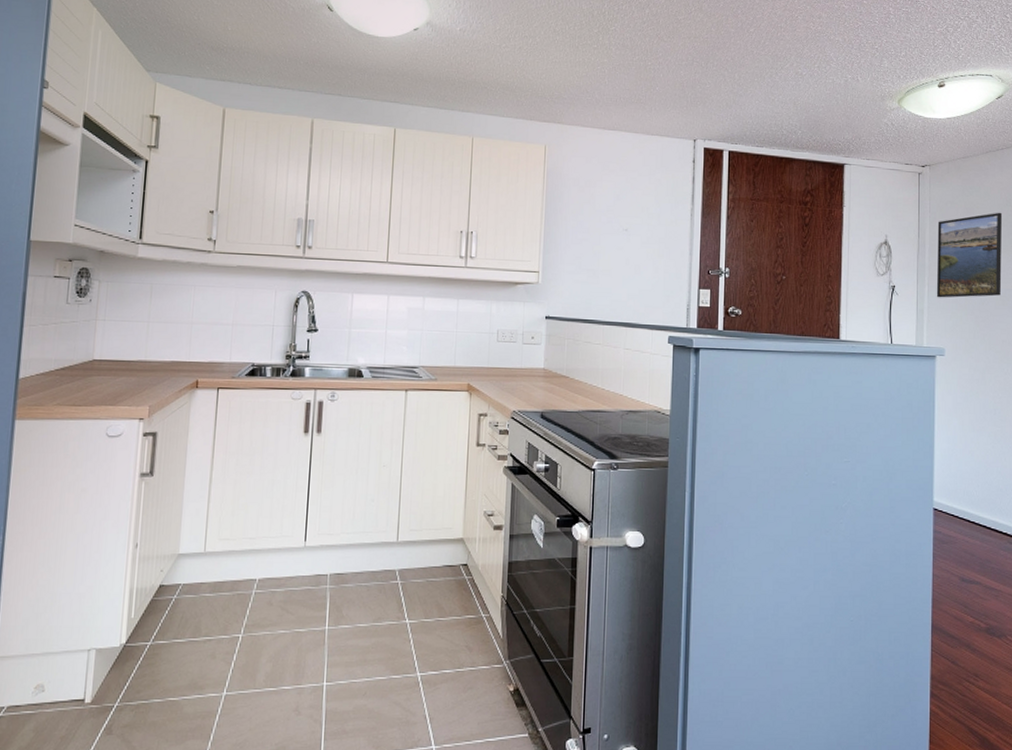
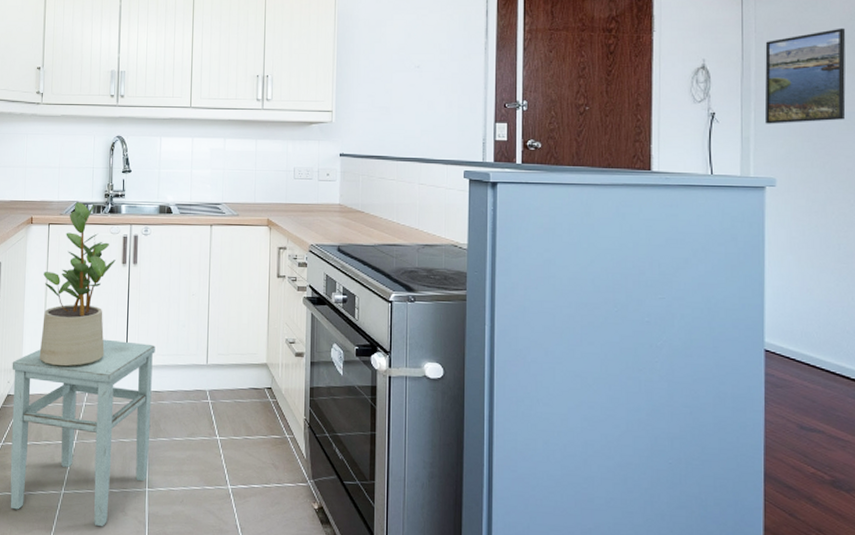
stool: none [158,517,340,731] -> present [10,339,155,527]
potted plant: none [200,364,296,549] -> present [39,202,116,366]

